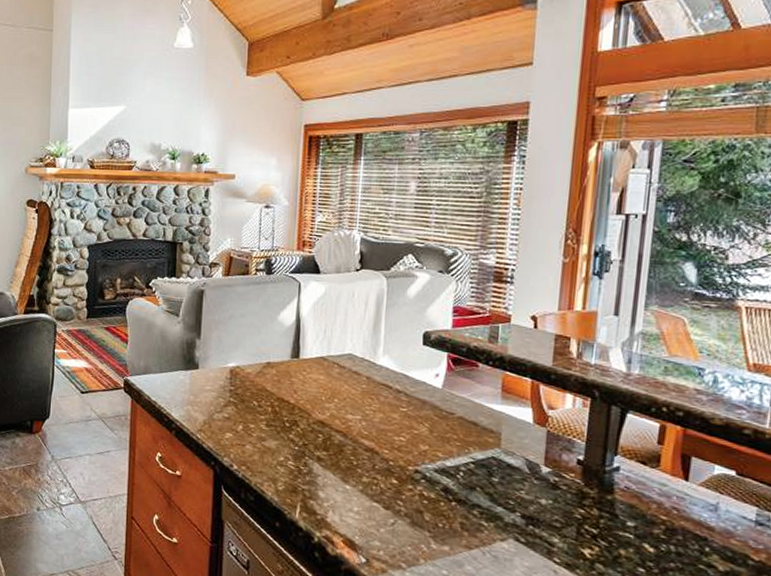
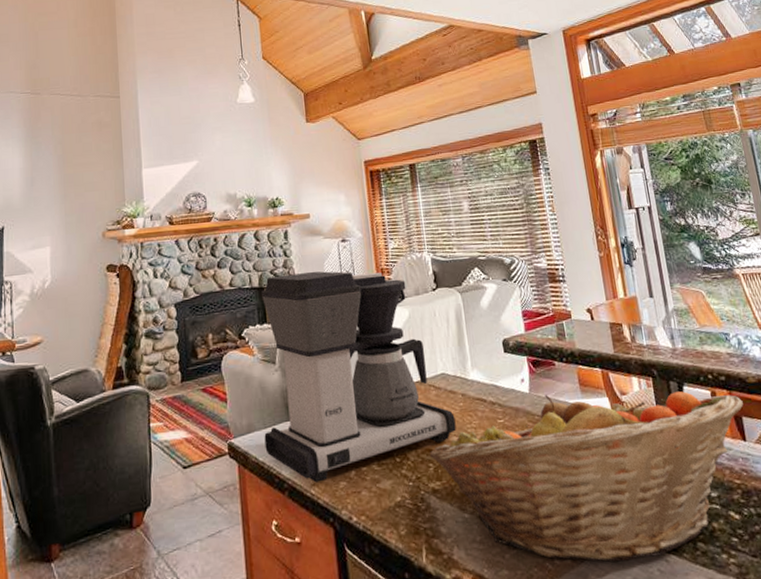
coffee maker: none [158,232,355,429] -> present [262,271,456,483]
fruit basket: none [320,394,698,566] -> present [429,391,743,562]

